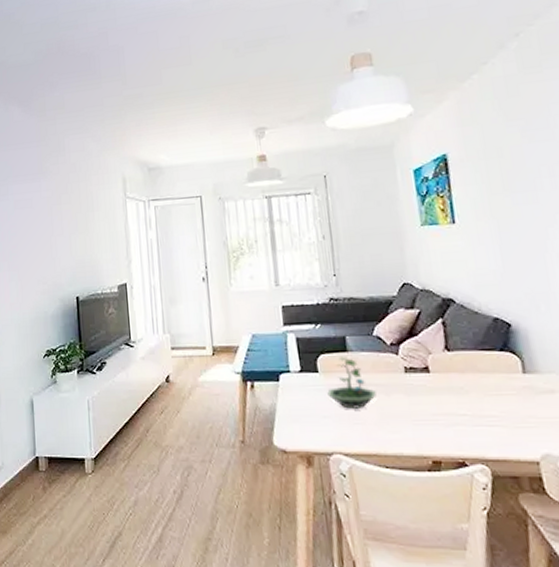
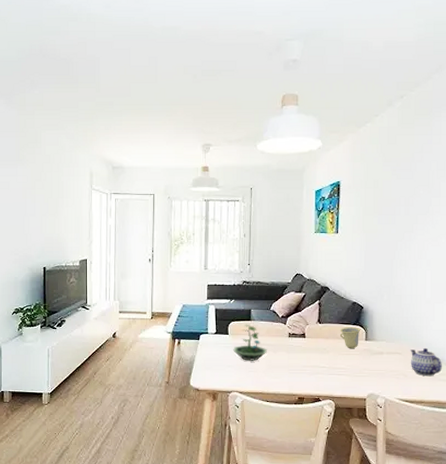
cup: none [481,354,513,387] -> present [339,327,360,349]

